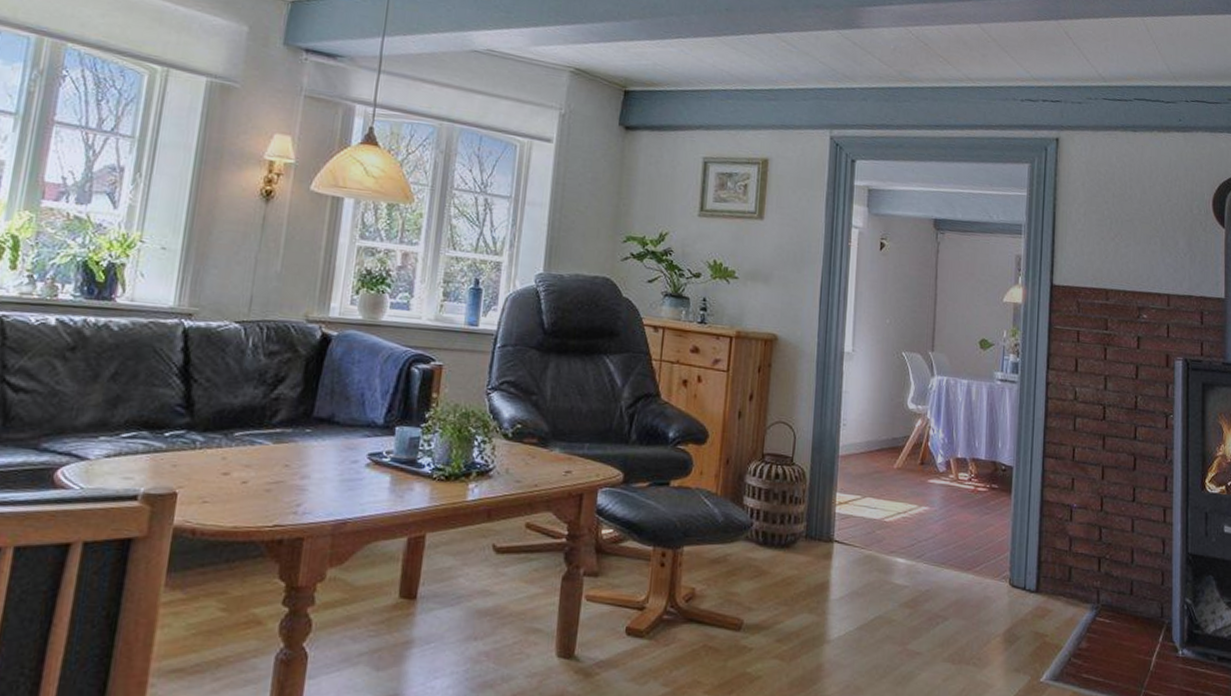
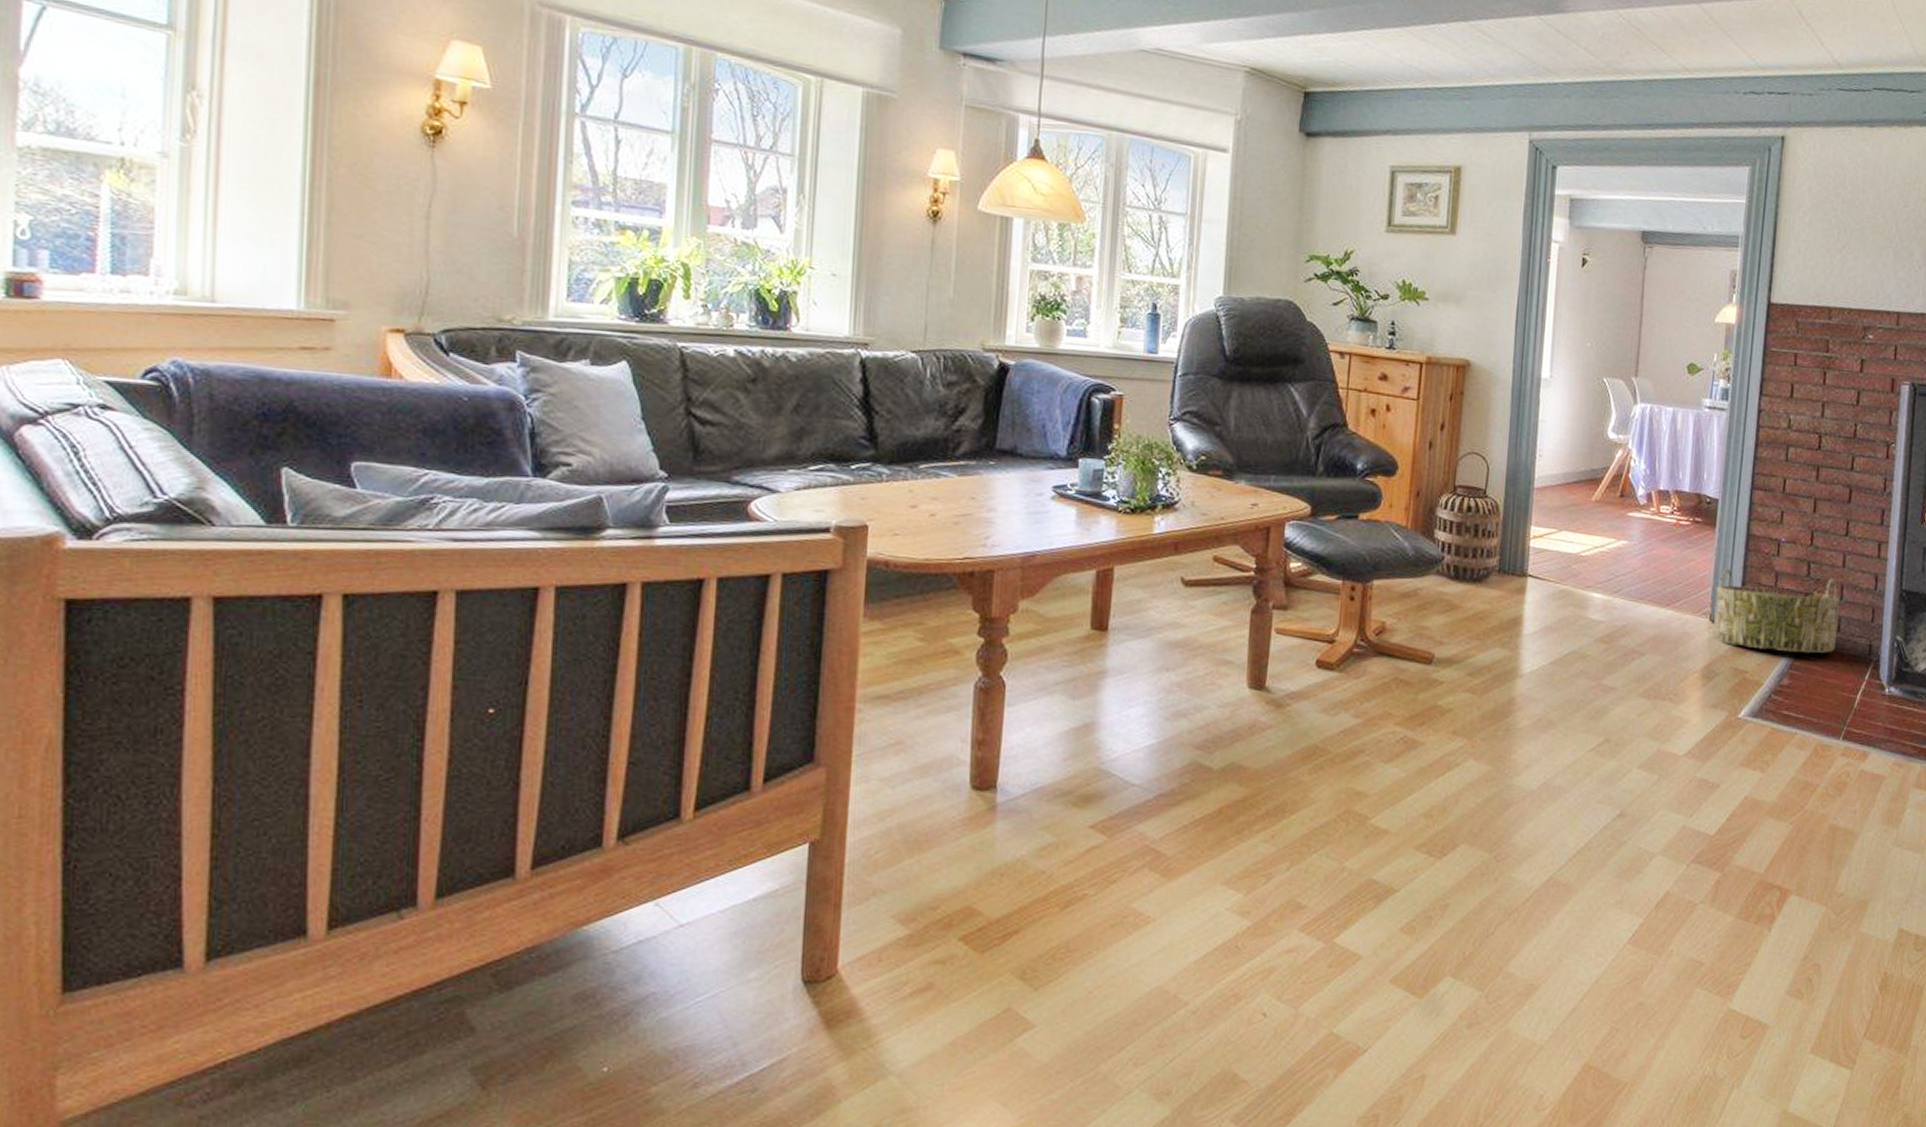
basket: none [1012,534,1131,616] -> present [1712,569,1840,653]

